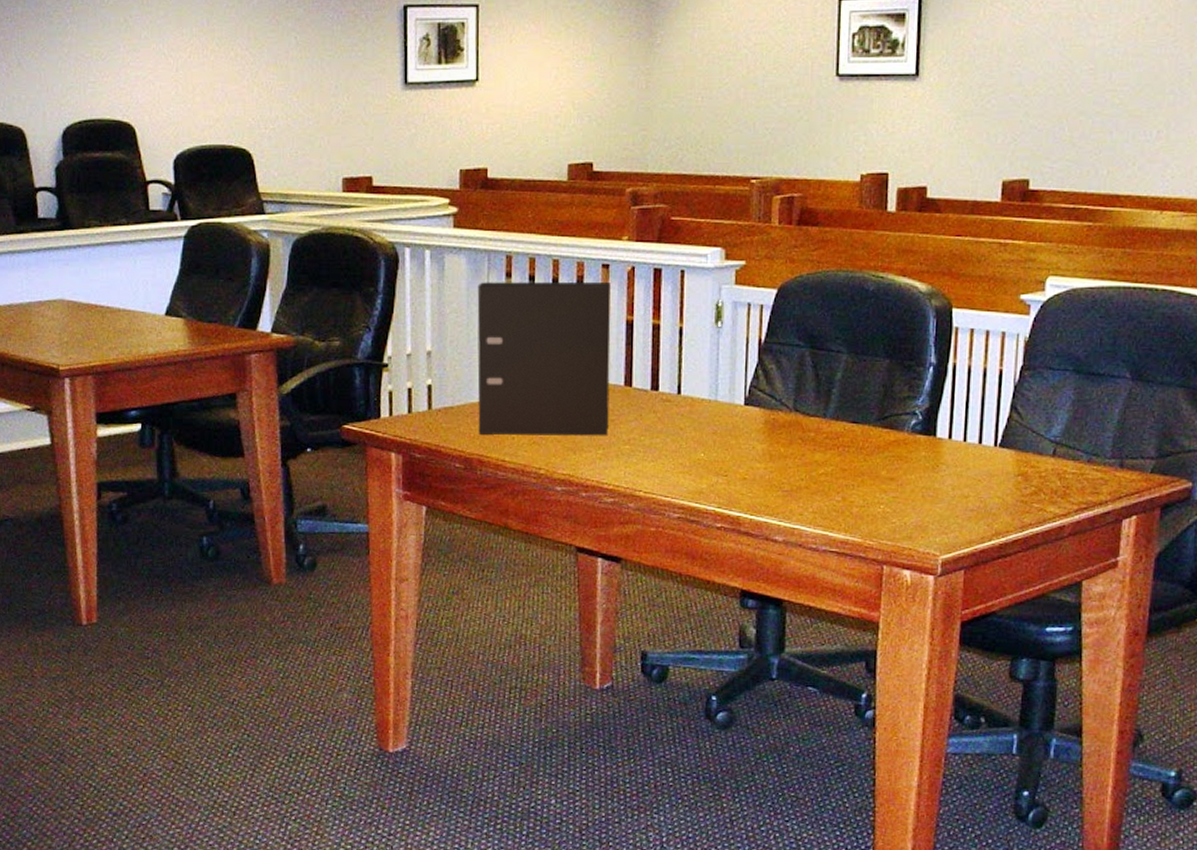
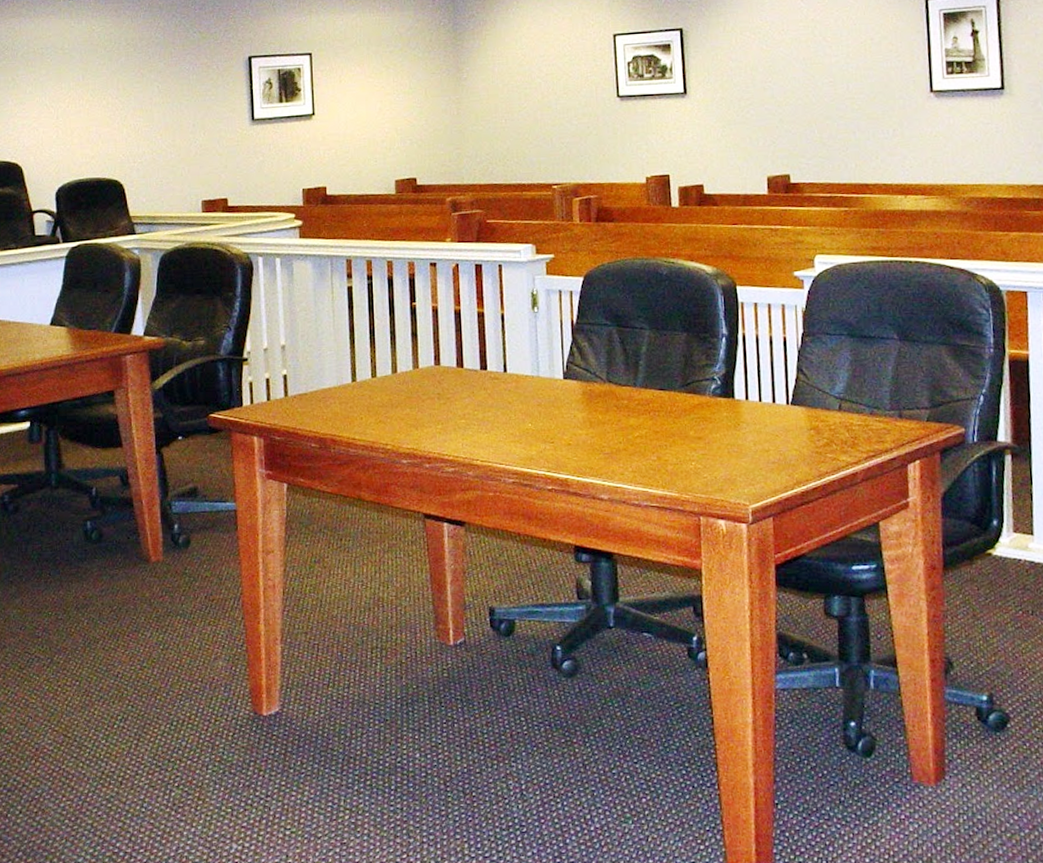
binder: present [477,281,611,436] -> none [323,277,446,416]

